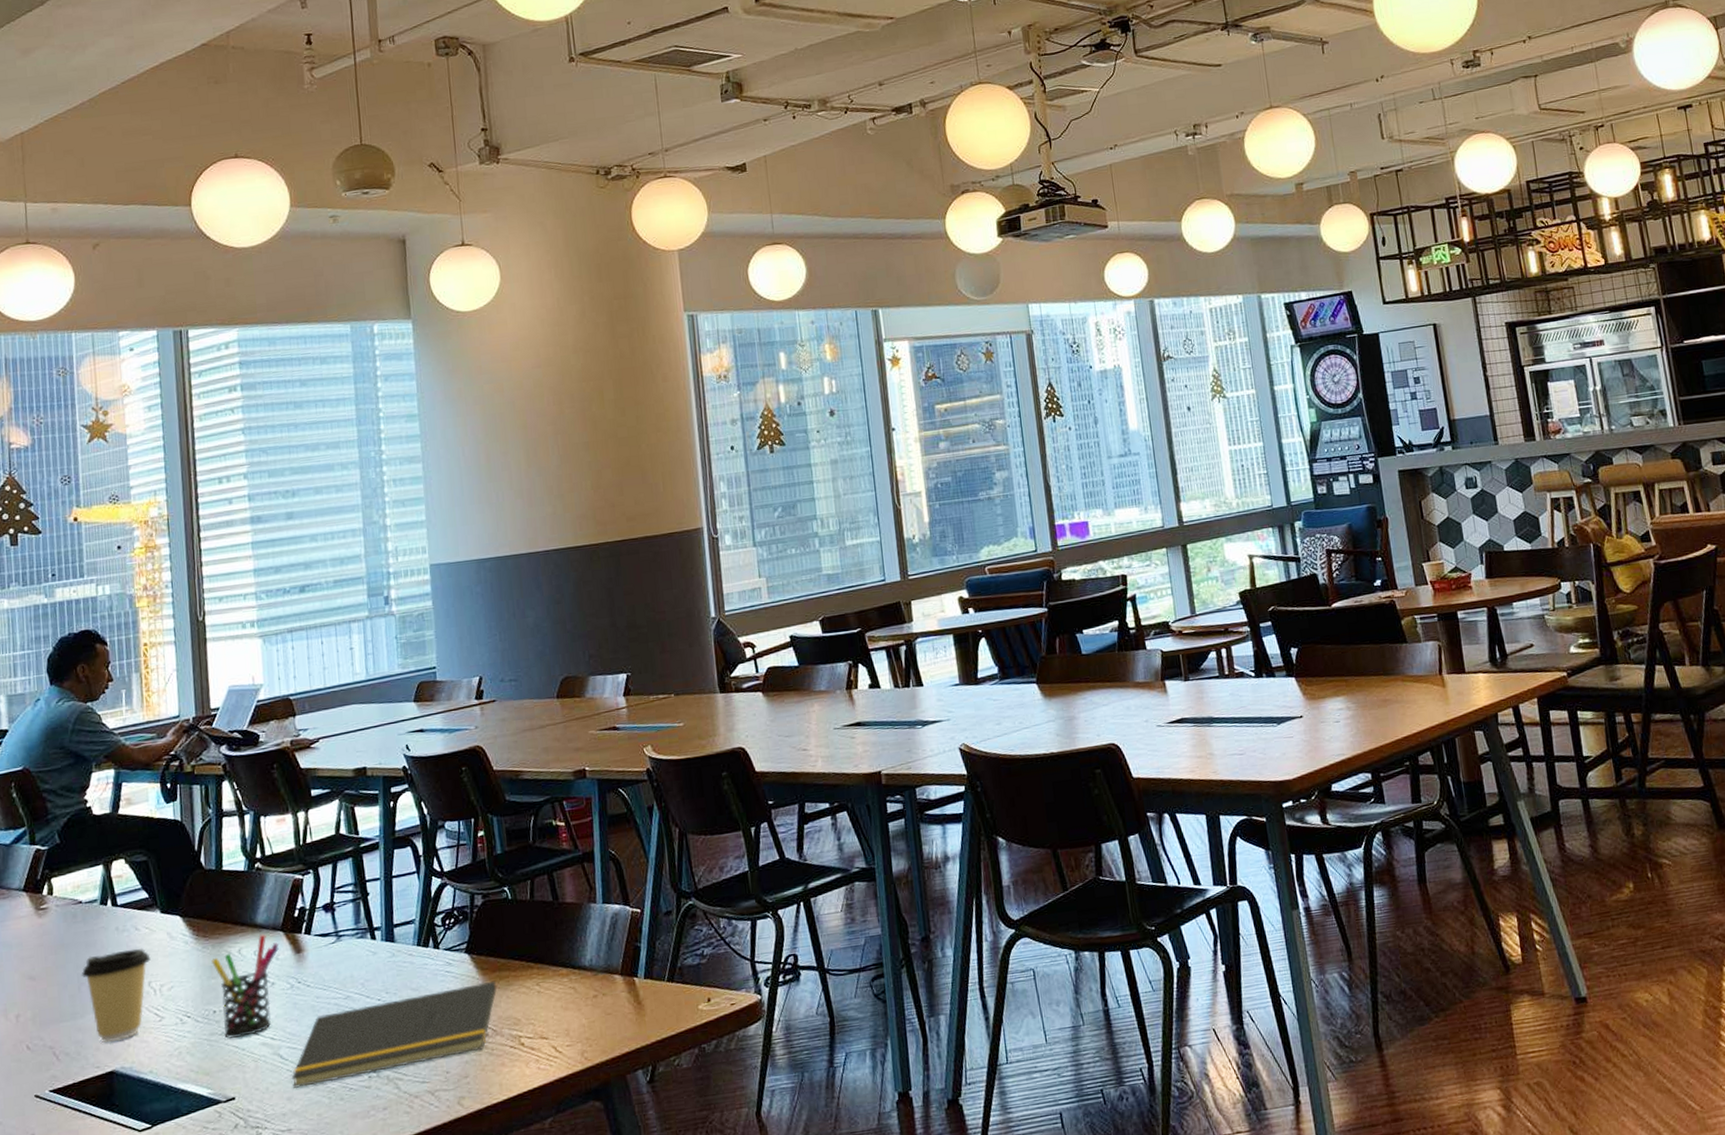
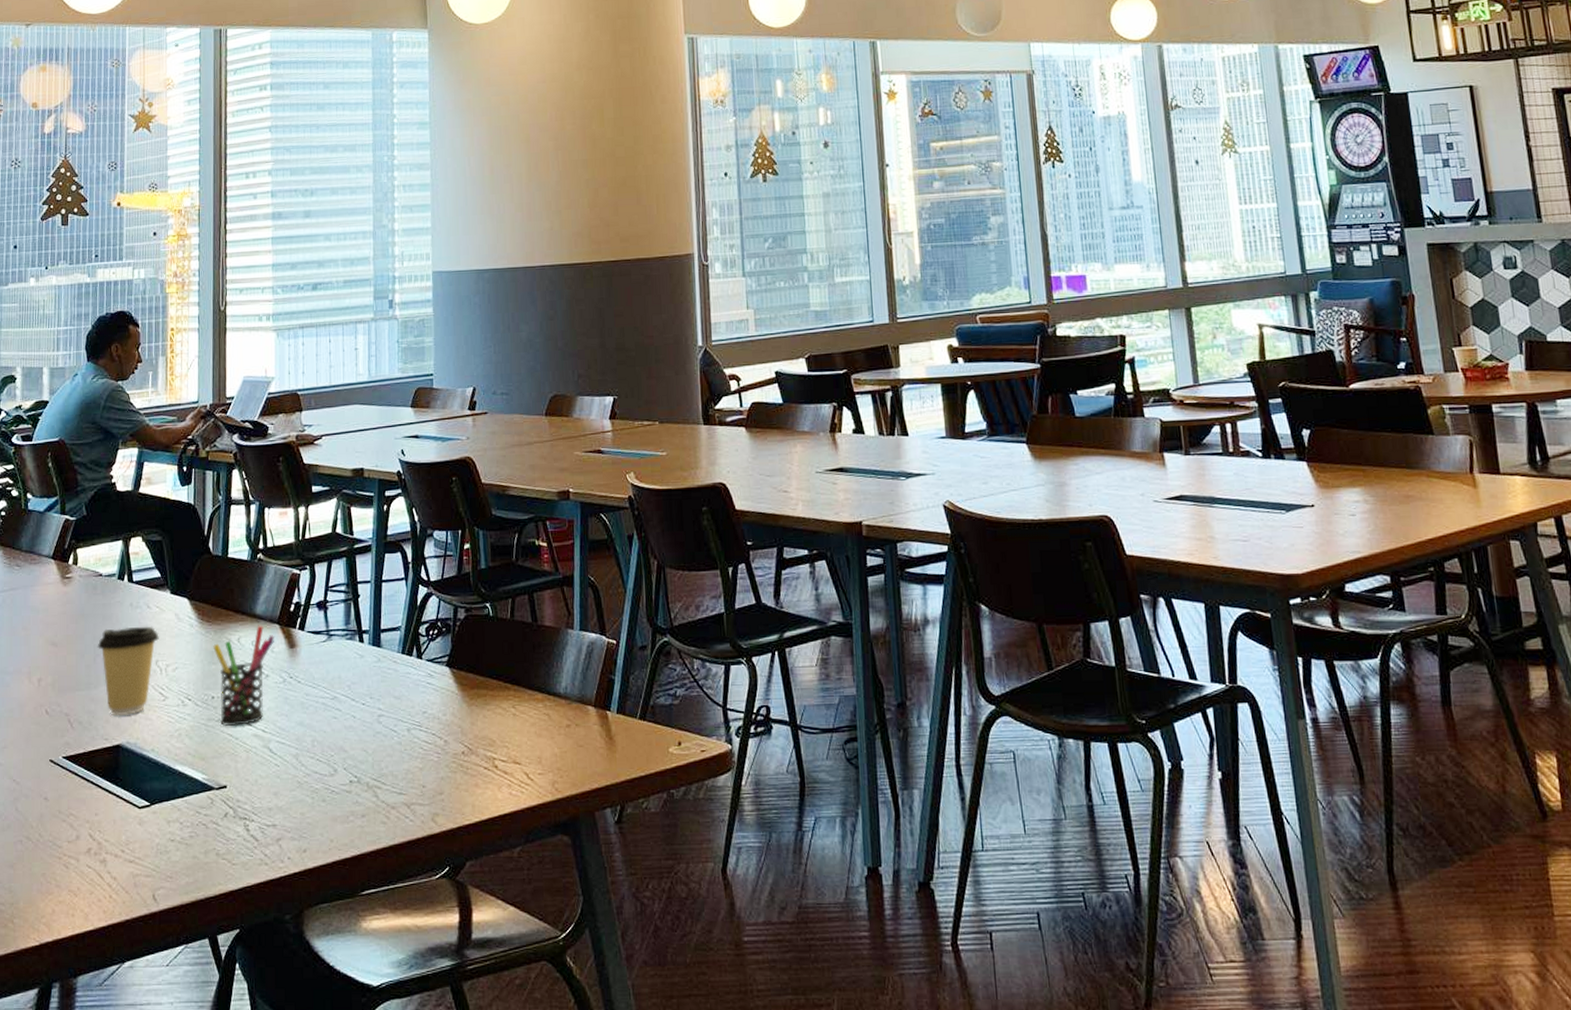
notepad: present [291,980,497,1090] -> none [278,697,475,785]

